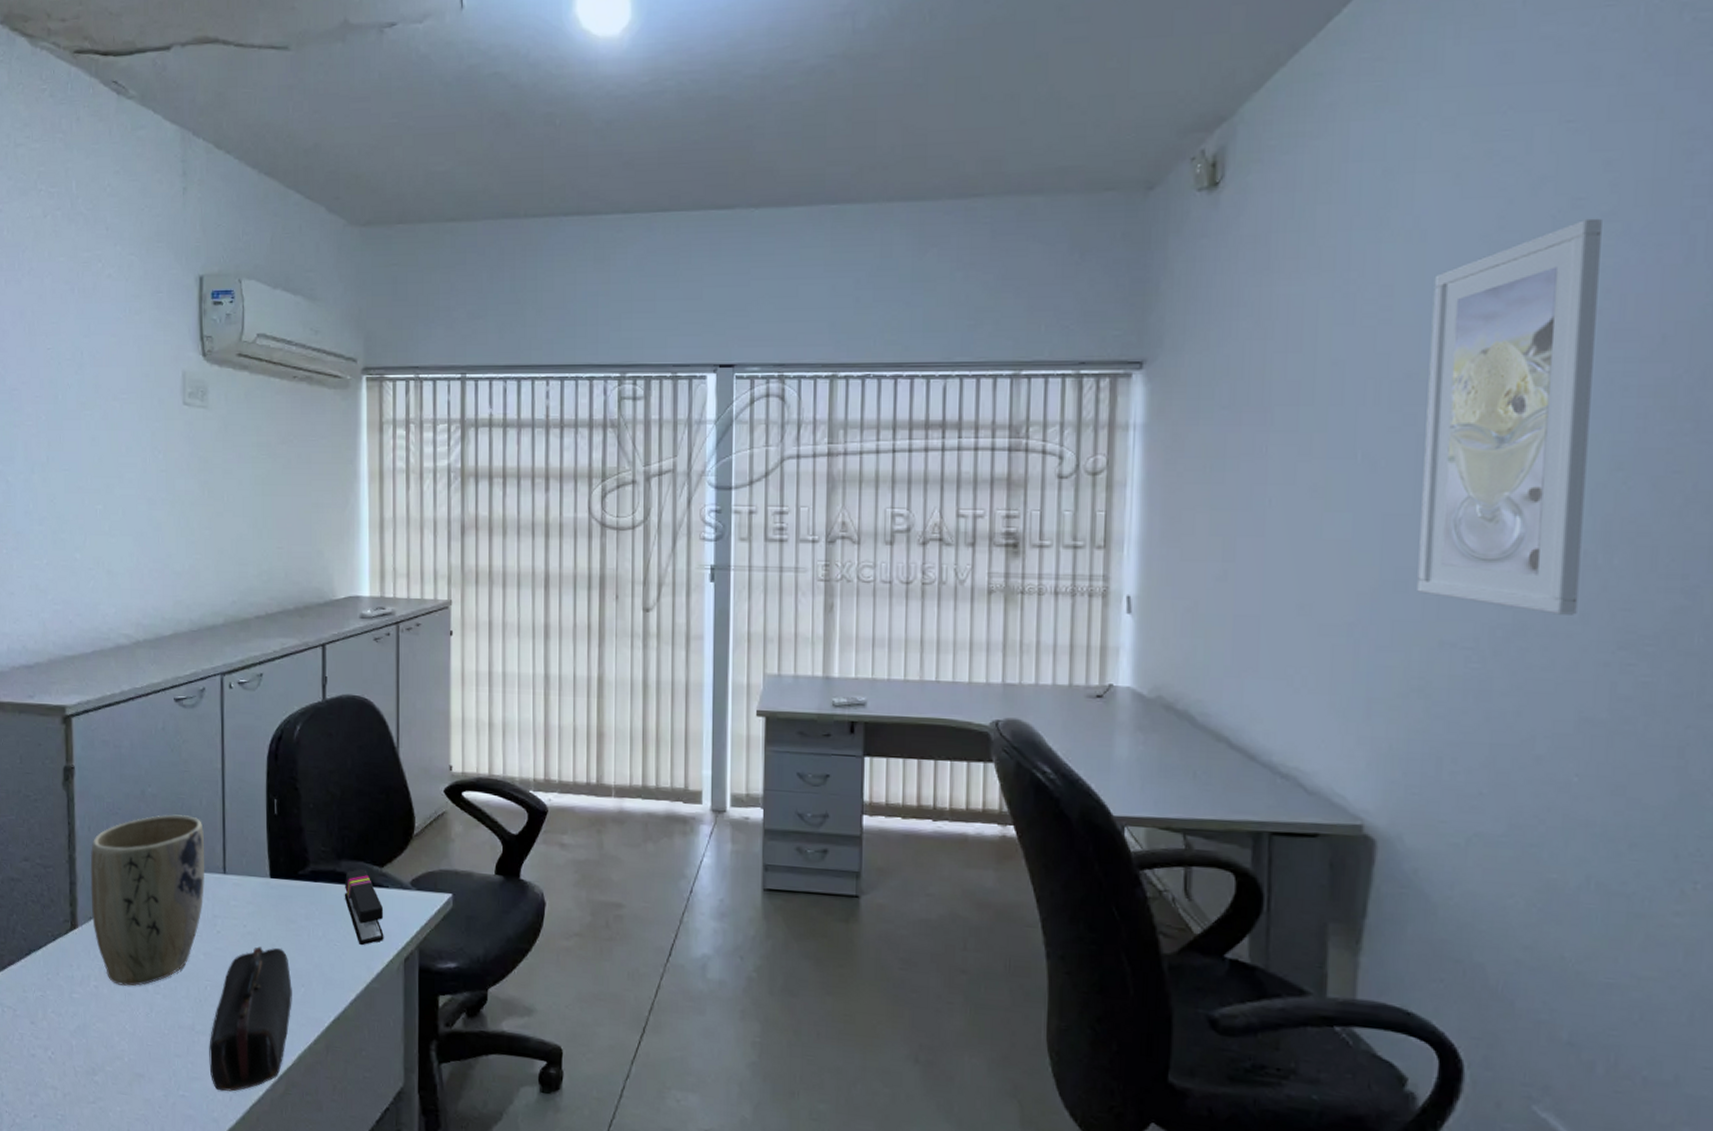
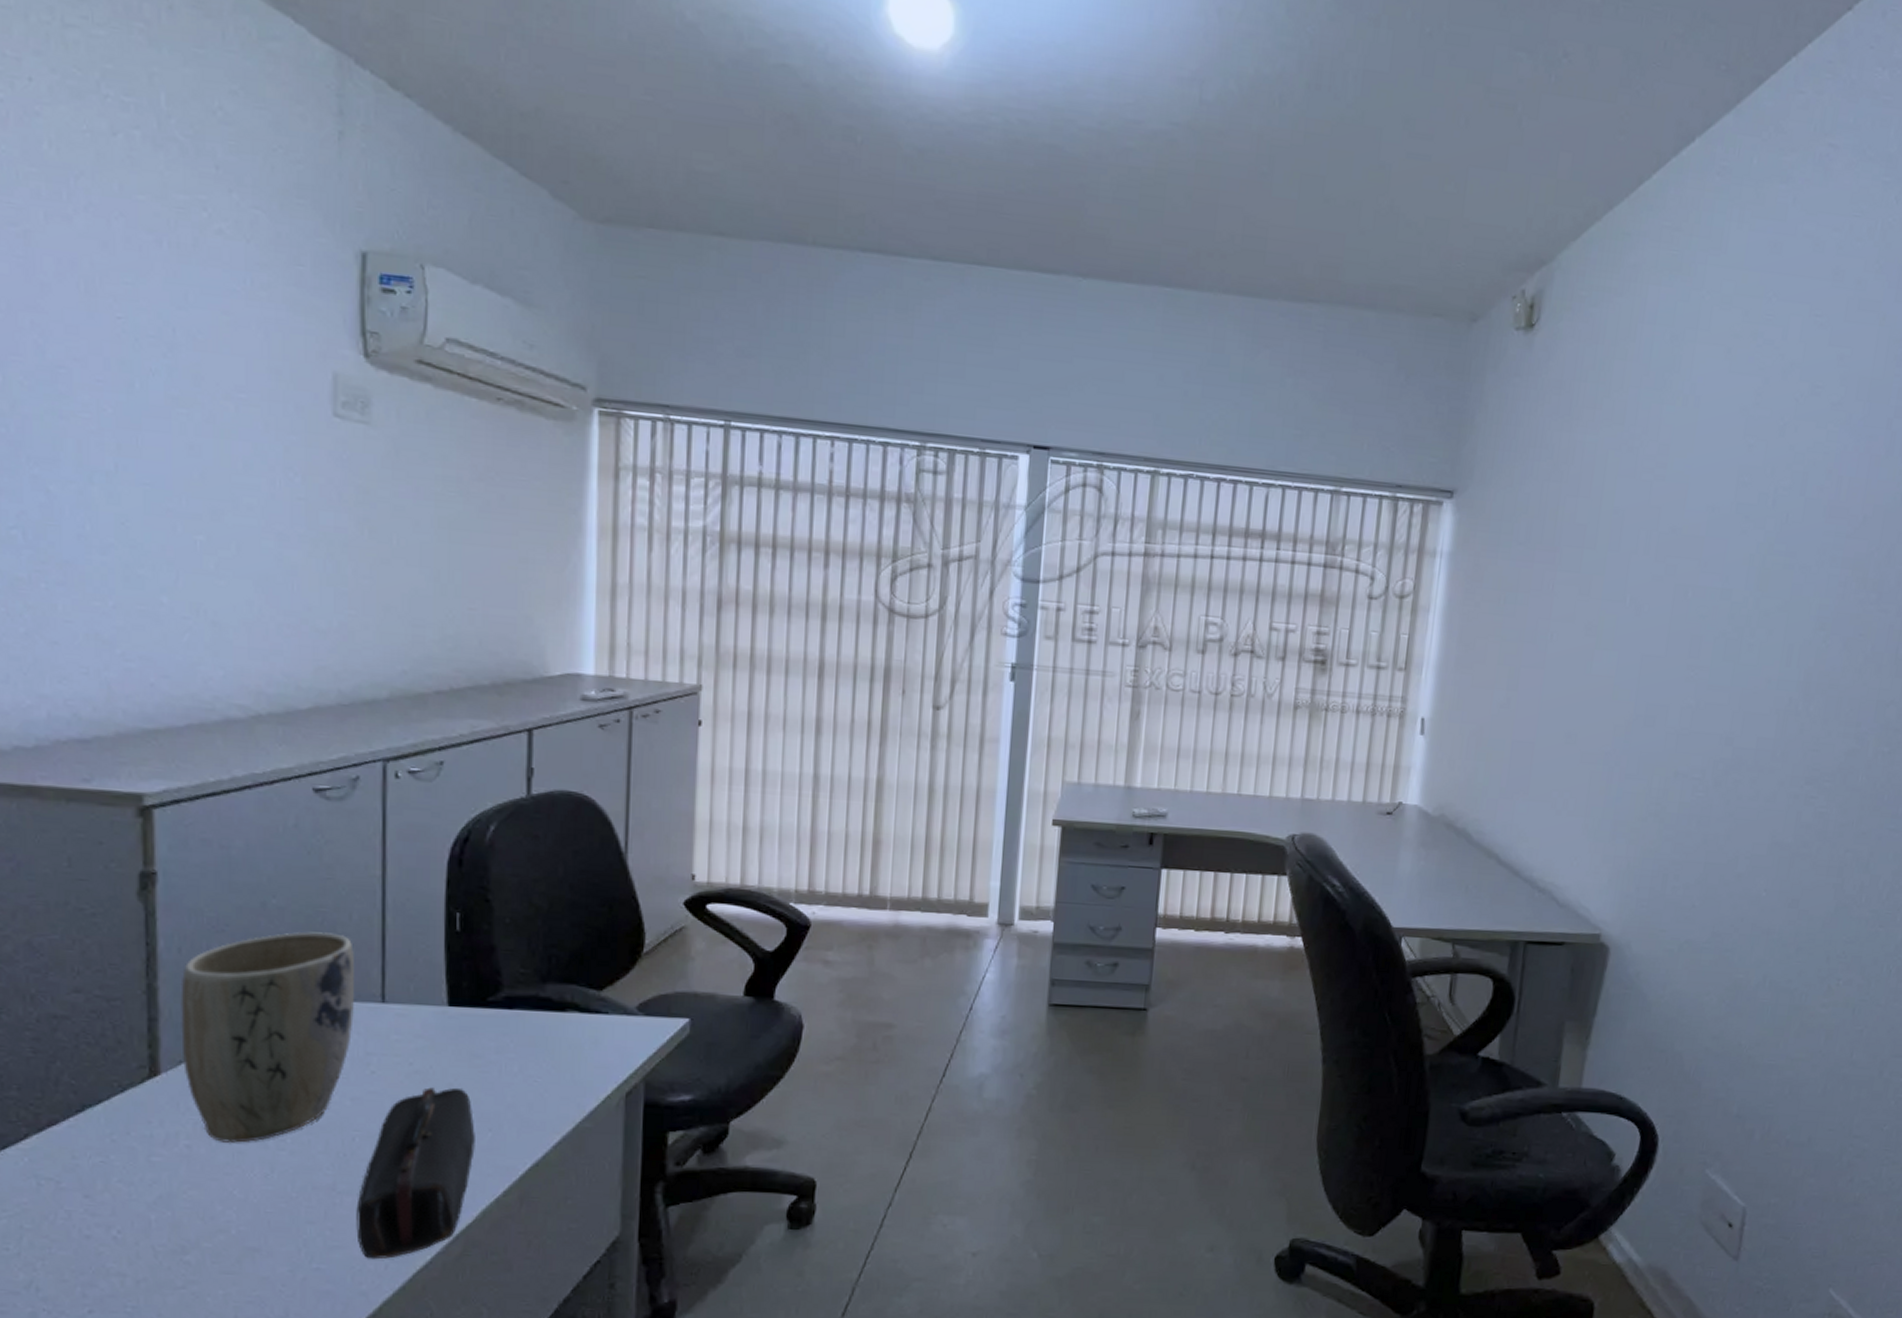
stapler: present [344,868,384,946] -> none [549,992,601,1081]
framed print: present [1417,218,1602,615] -> none [1662,405,1832,753]

